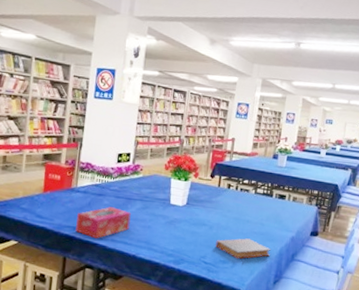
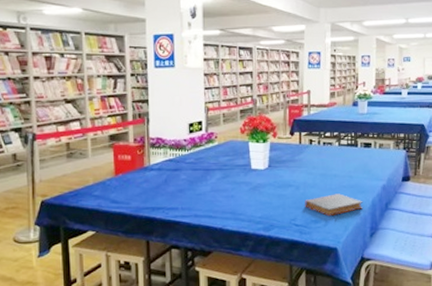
tissue box: present [76,207,131,239] -> none [155,181,212,217]

